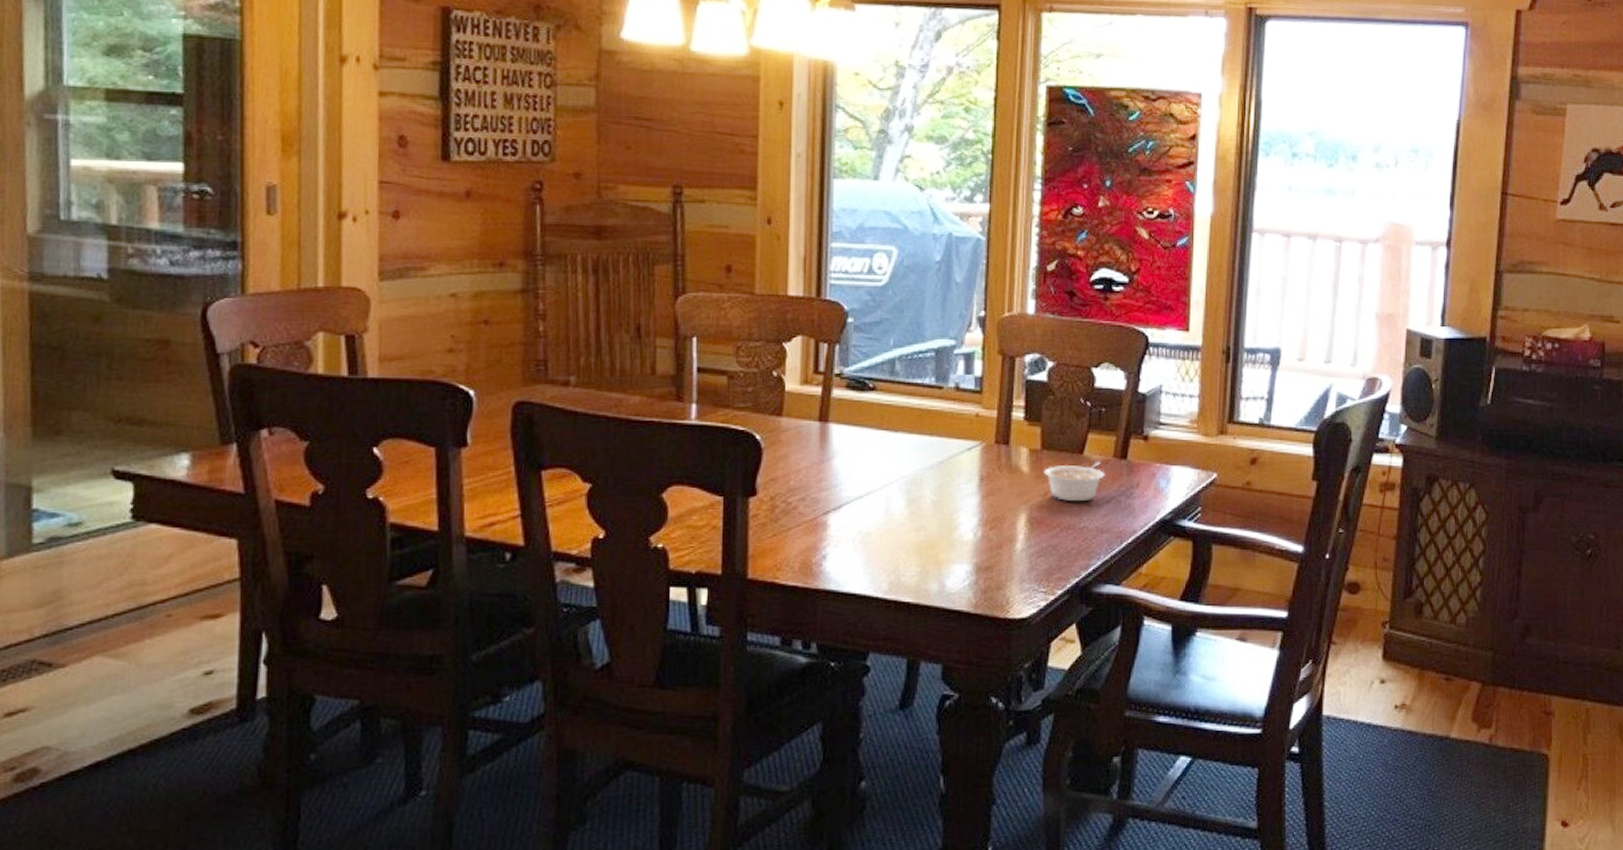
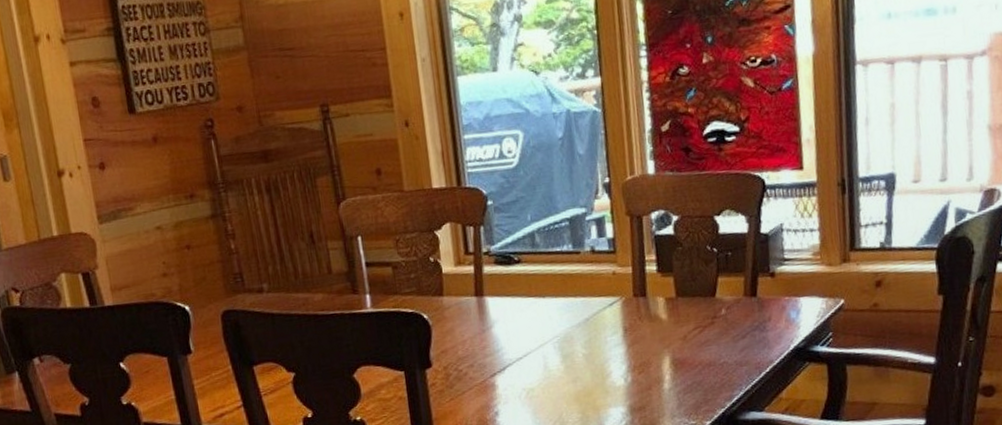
legume: present [1043,462,1105,501] -> none [680,301,738,341]

